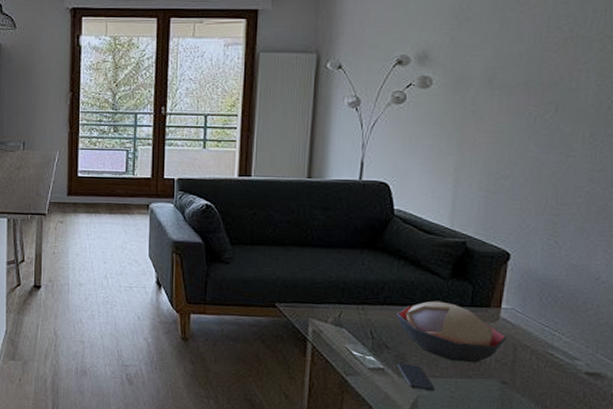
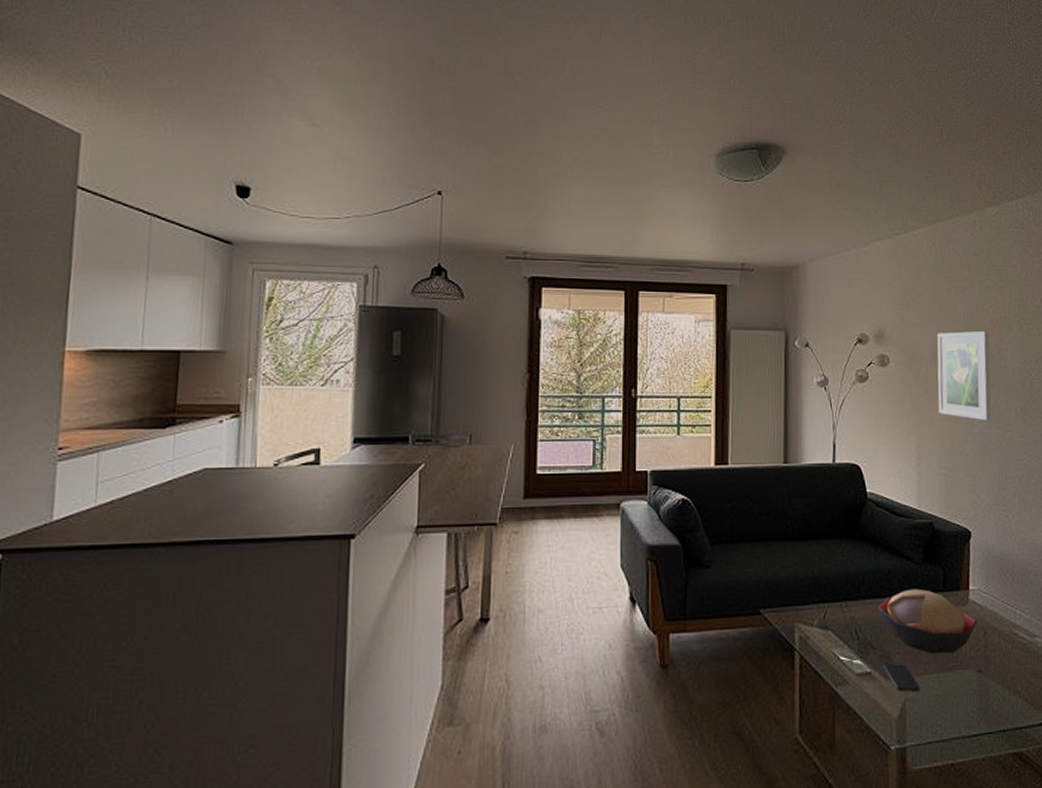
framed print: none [485,50,560,146] -> present [937,330,991,421]

